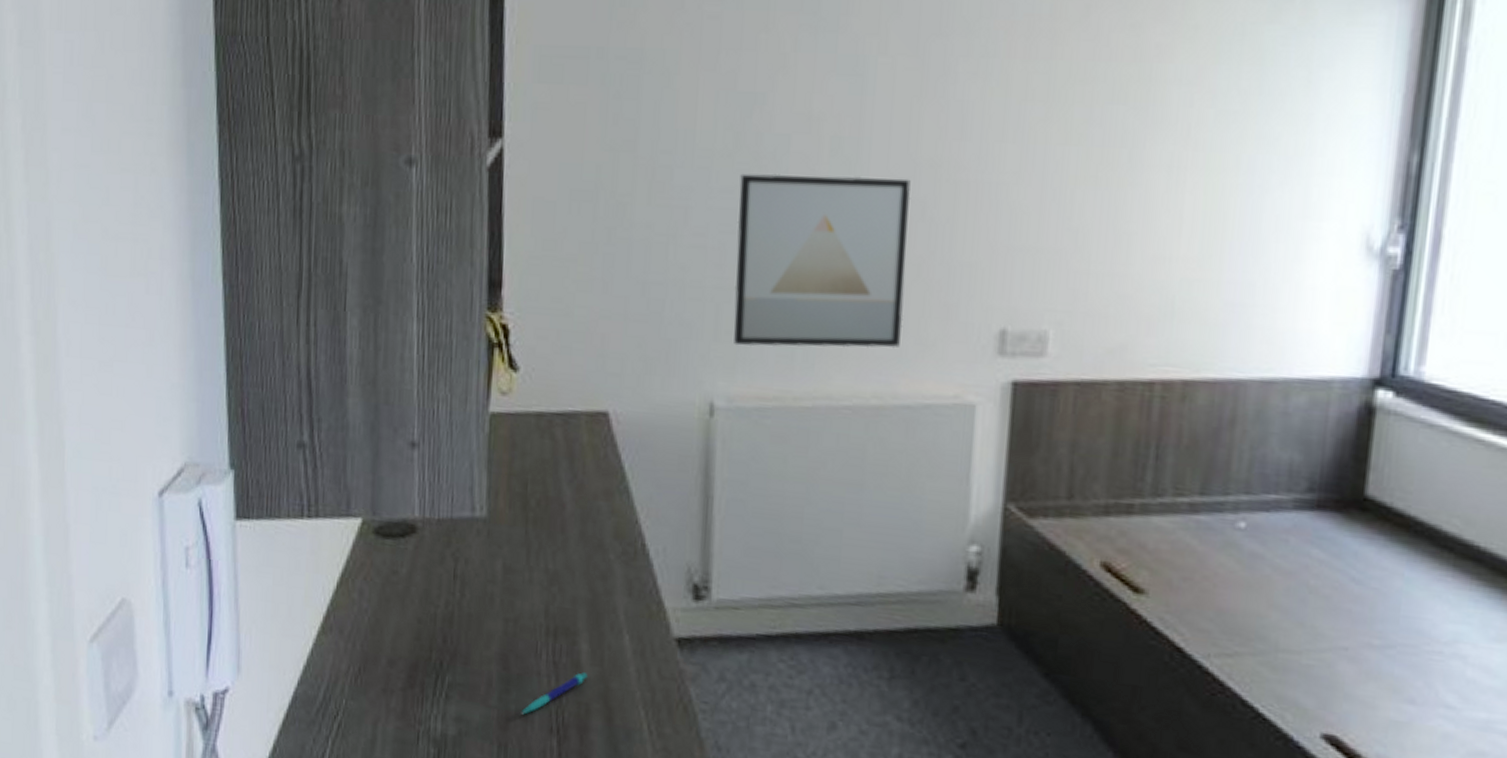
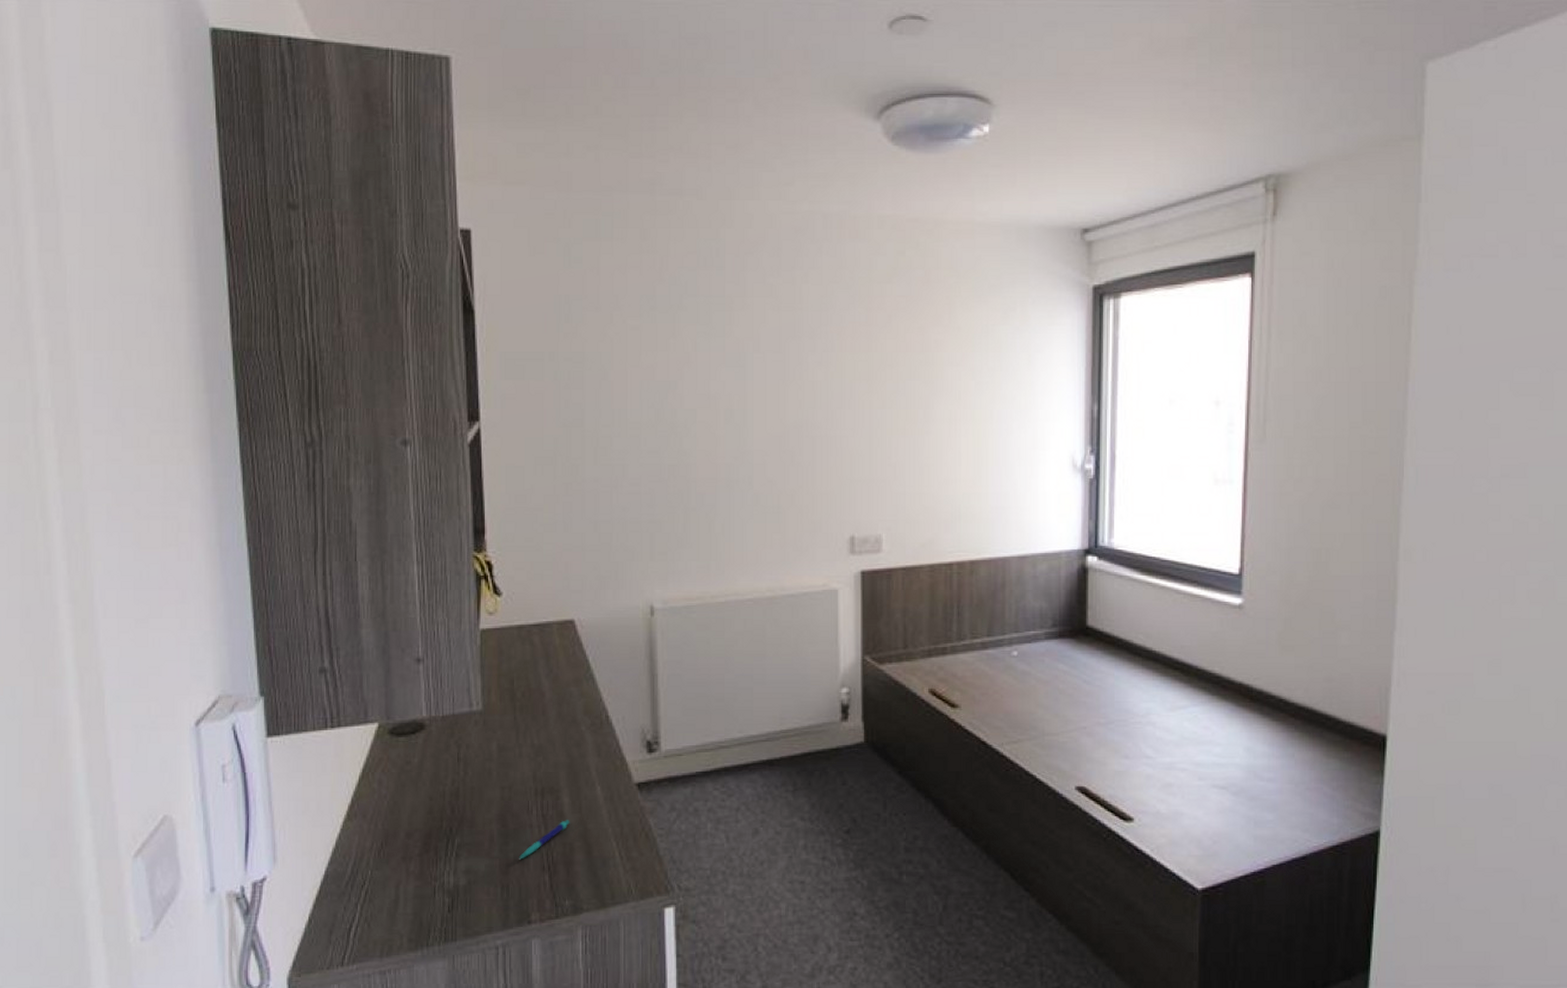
wall art: present [734,173,911,349] -> none [662,436,784,562]

